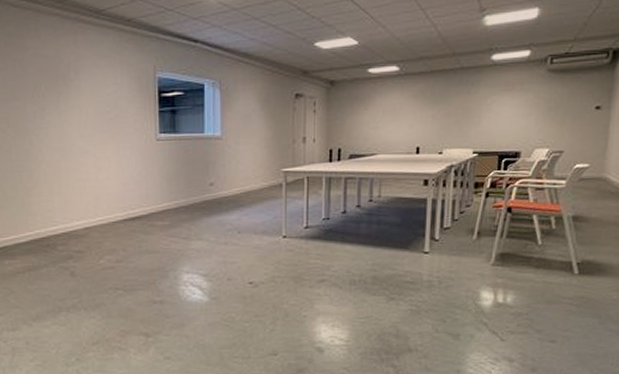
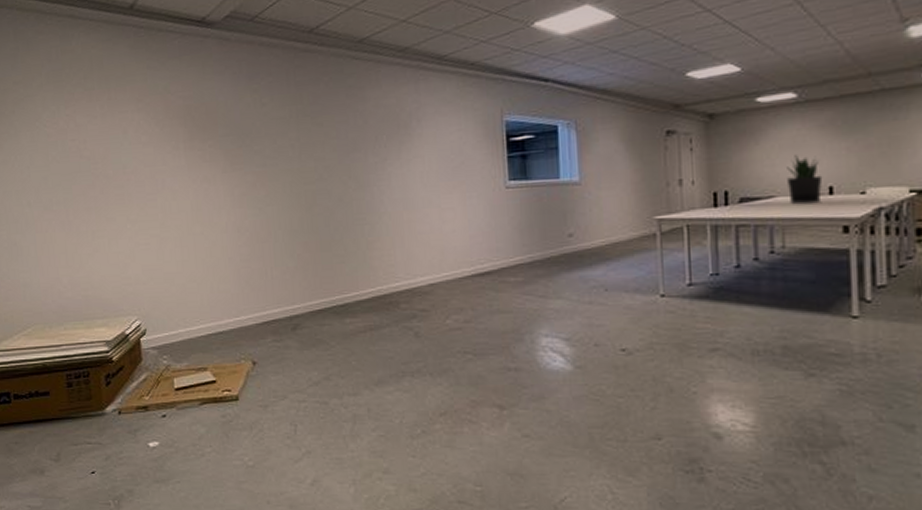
planter: none [386,120,413,162] -> present [787,155,823,205]

